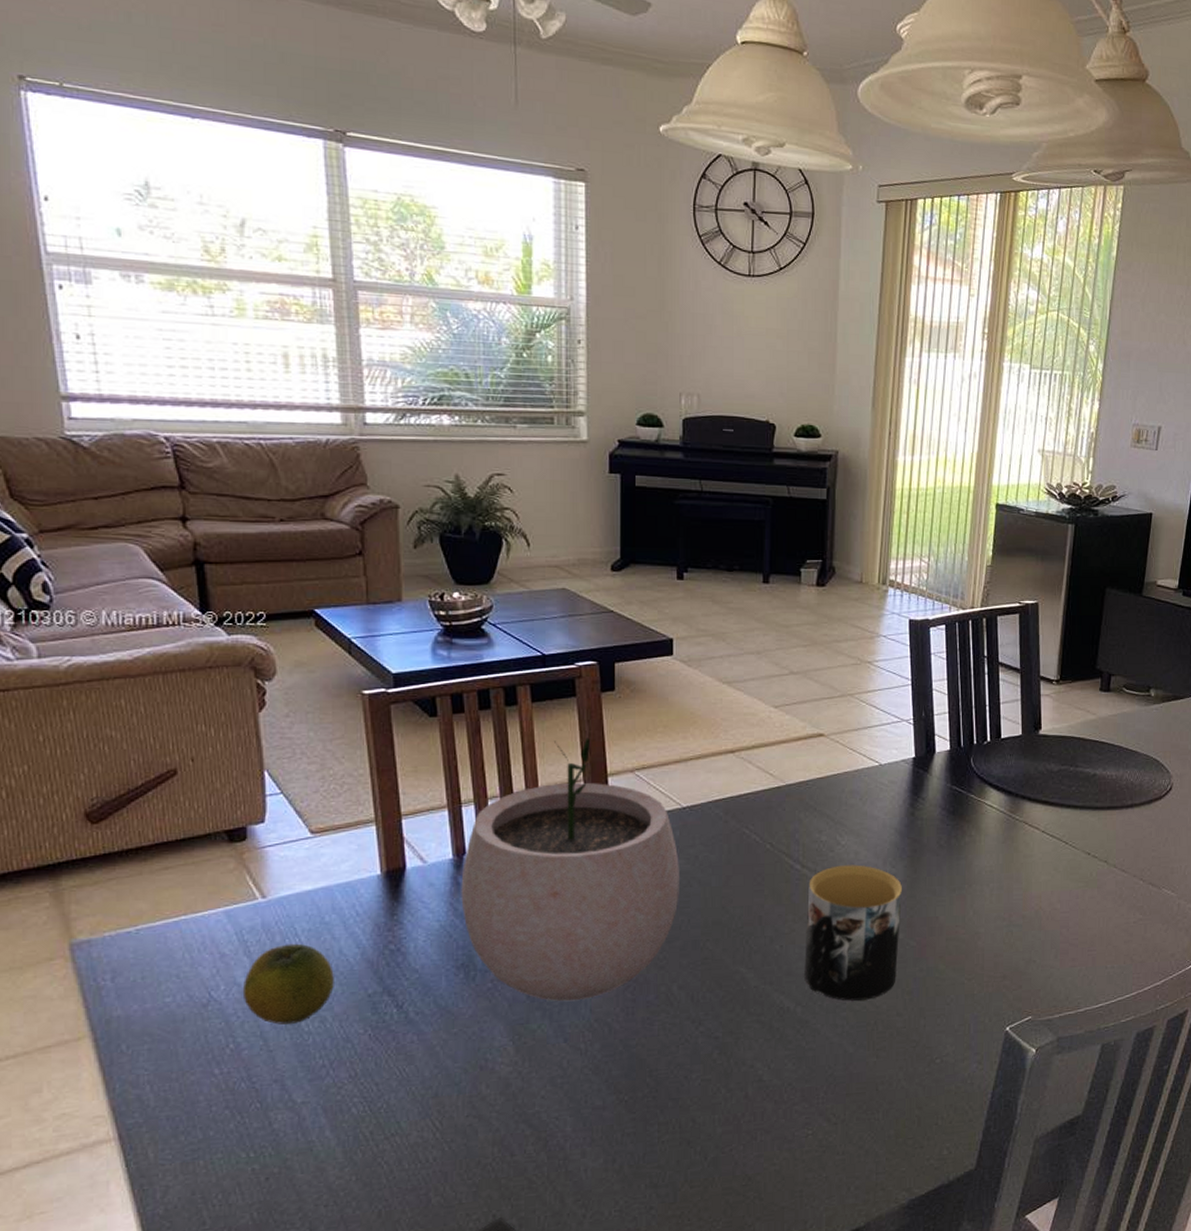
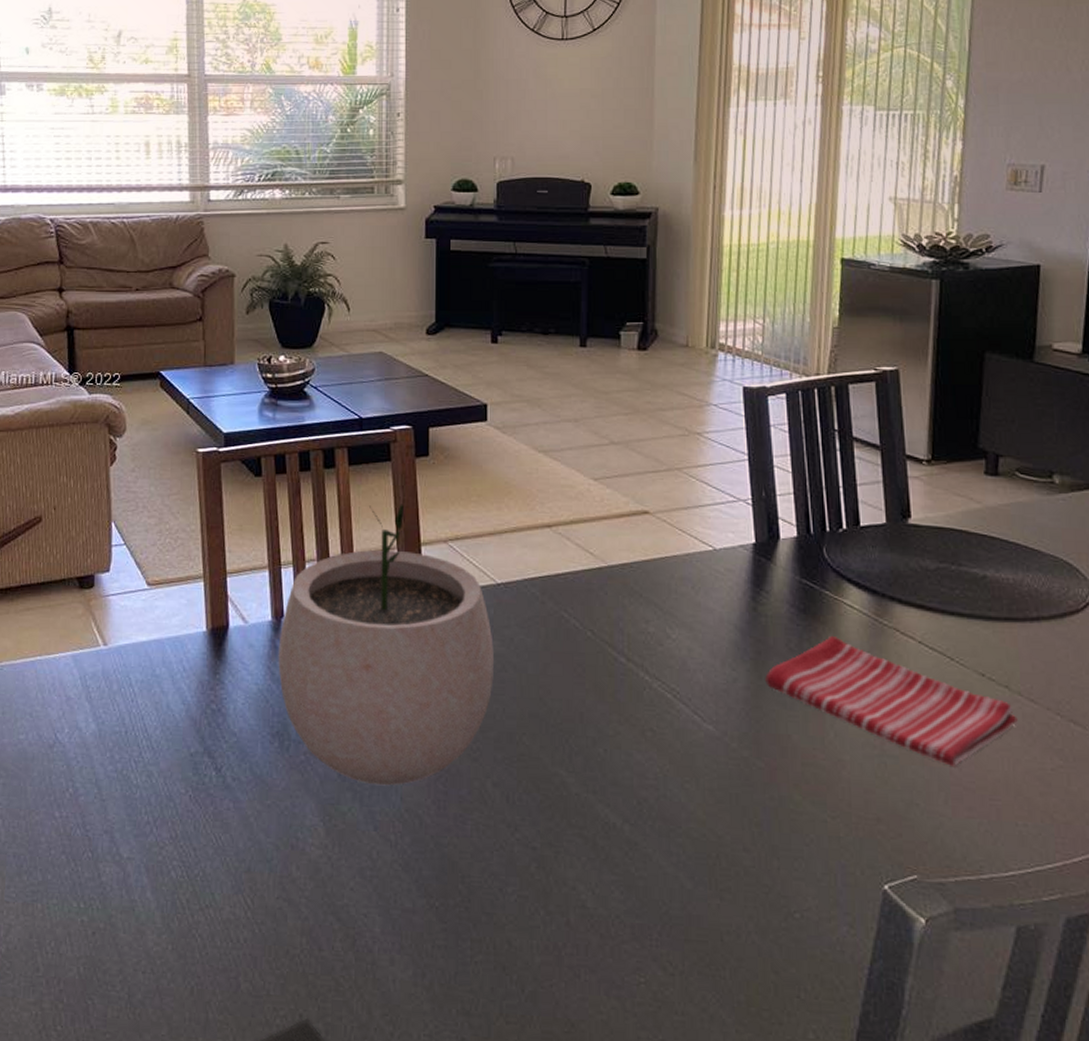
fruit: present [242,943,334,1025] -> none [82,693,161,775]
mug: present [804,865,903,1001] -> none [632,662,746,827]
dish towel: none [919,831,1112,928] -> present [765,635,1018,766]

